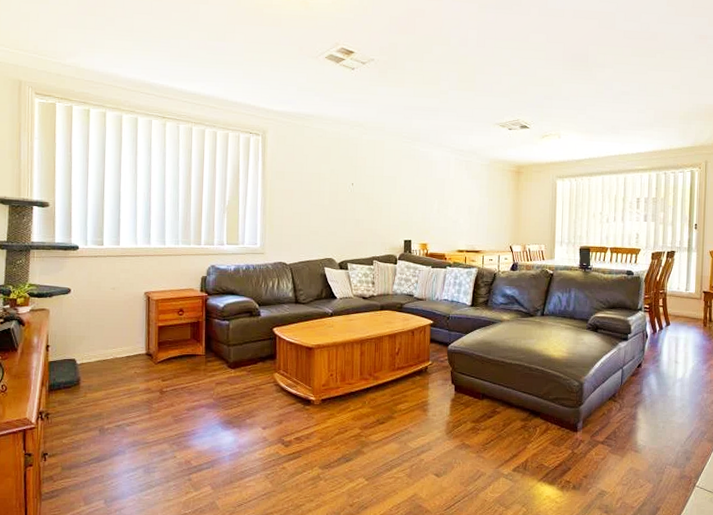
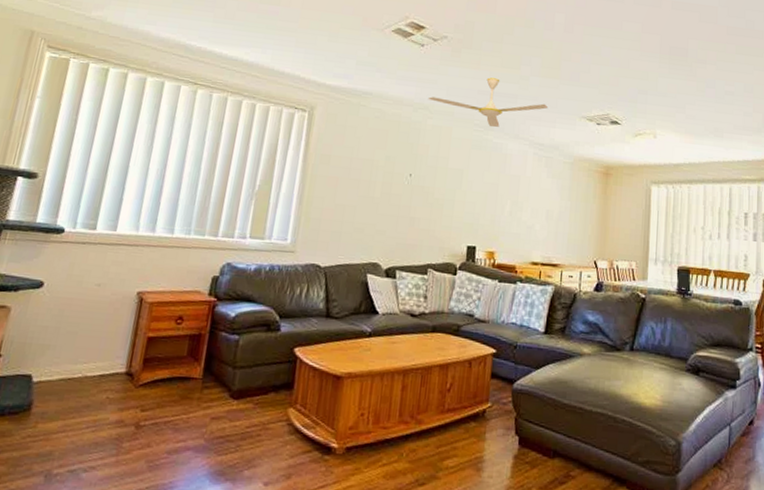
ceiling fan: none [362,94,465,138] -> present [429,77,547,127]

